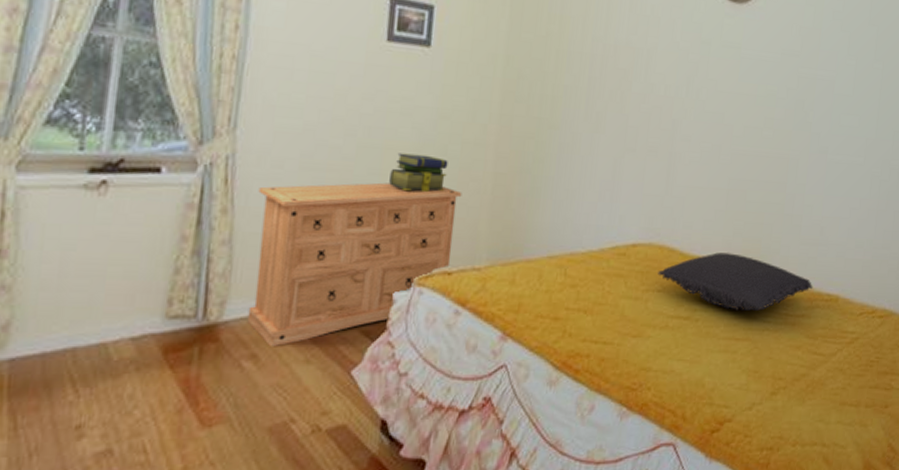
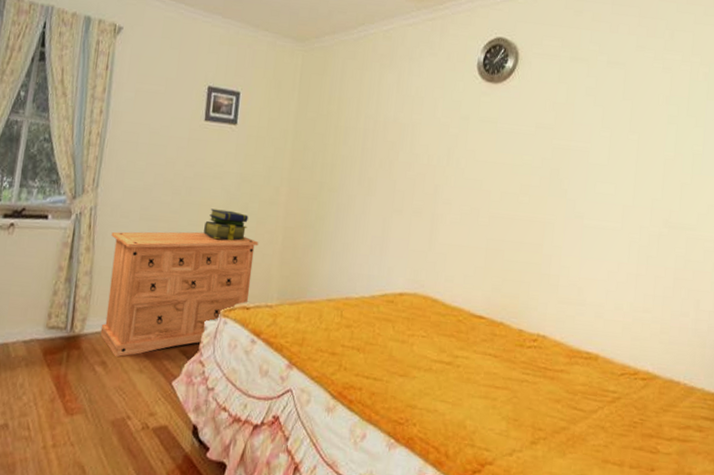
pillow: present [658,252,813,311] -> none [422,305,572,363]

